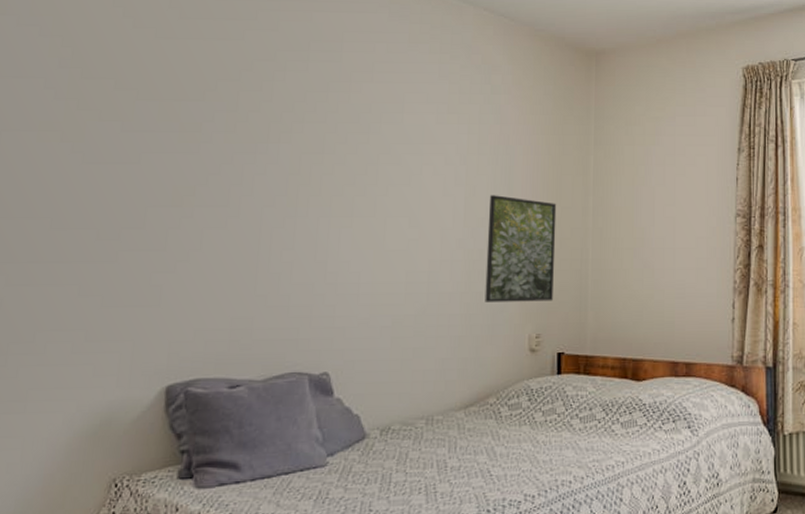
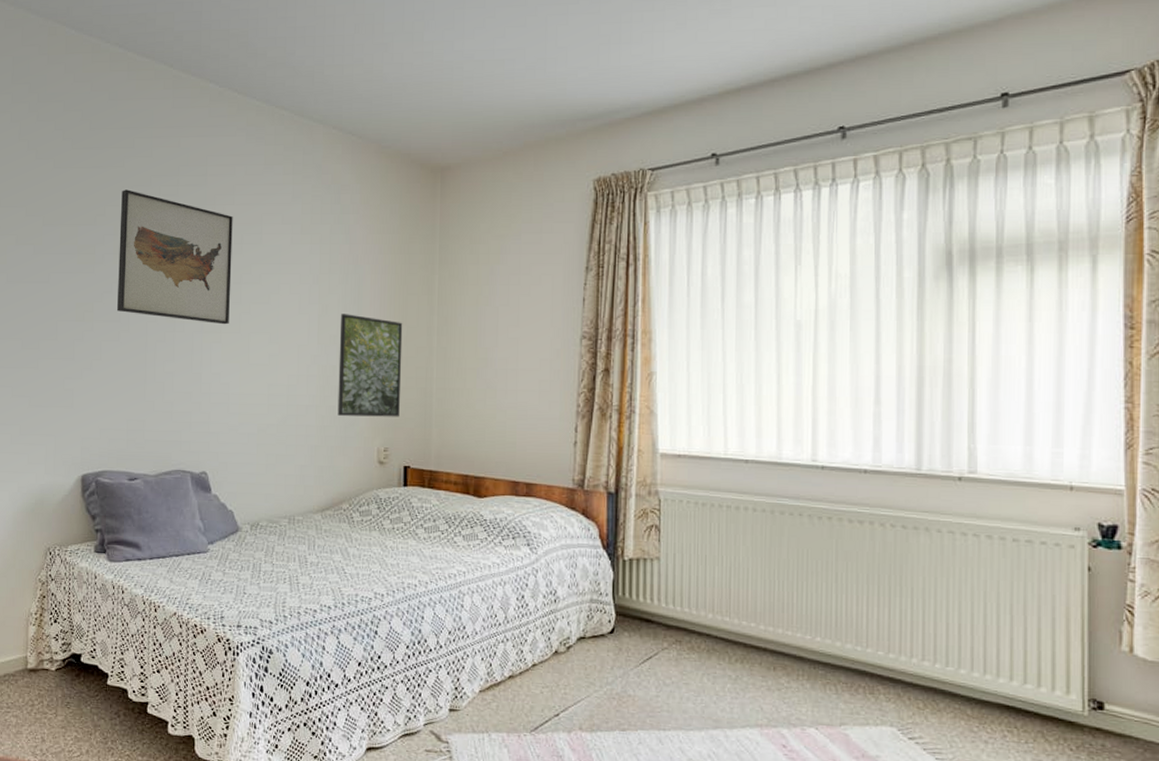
wall art: none [224,63,371,208] -> present [116,189,233,325]

